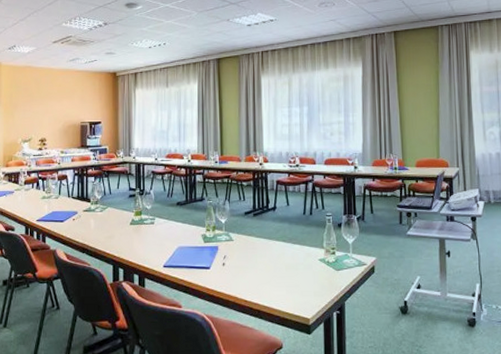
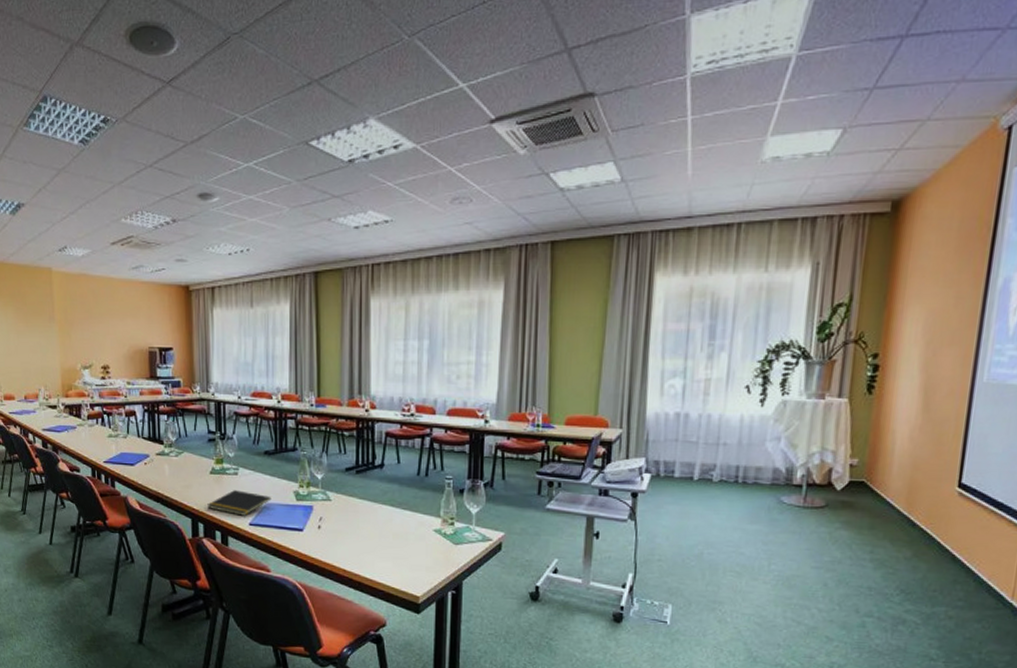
notepad: none [127,237,183,259] -> present [207,490,271,516]

